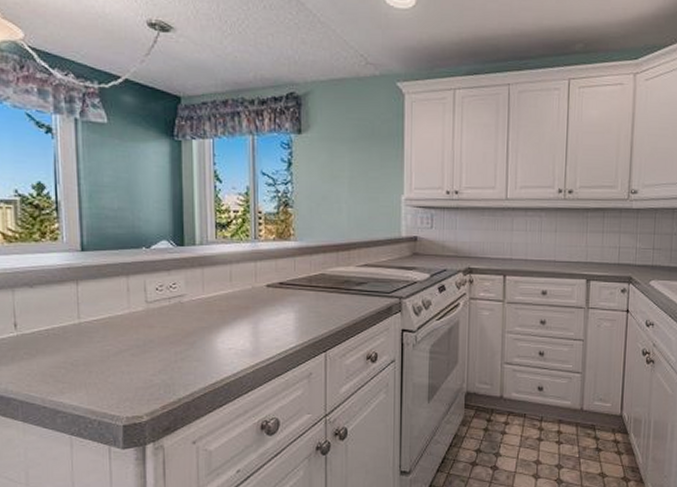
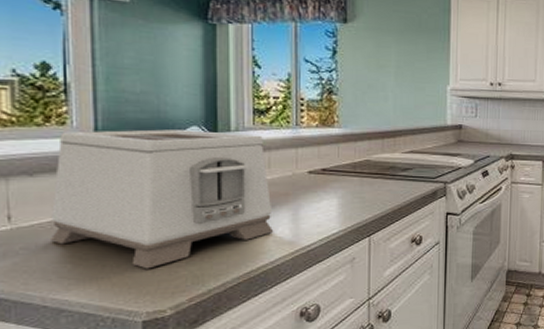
toaster: none [48,244,236,377] -> present [51,129,274,269]

